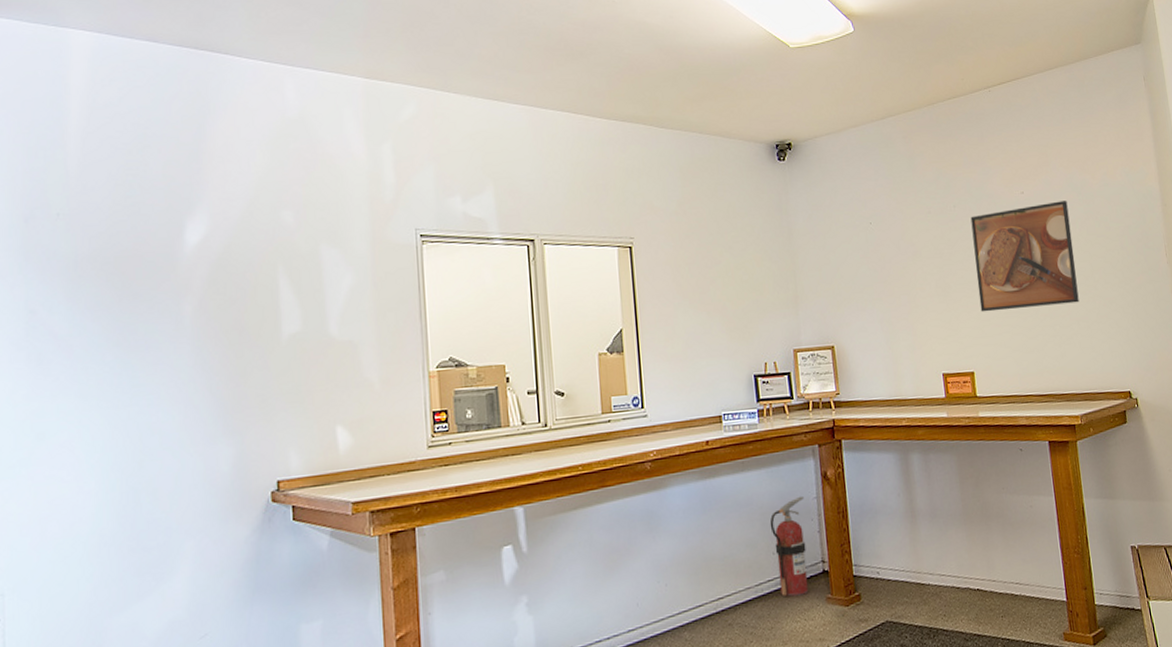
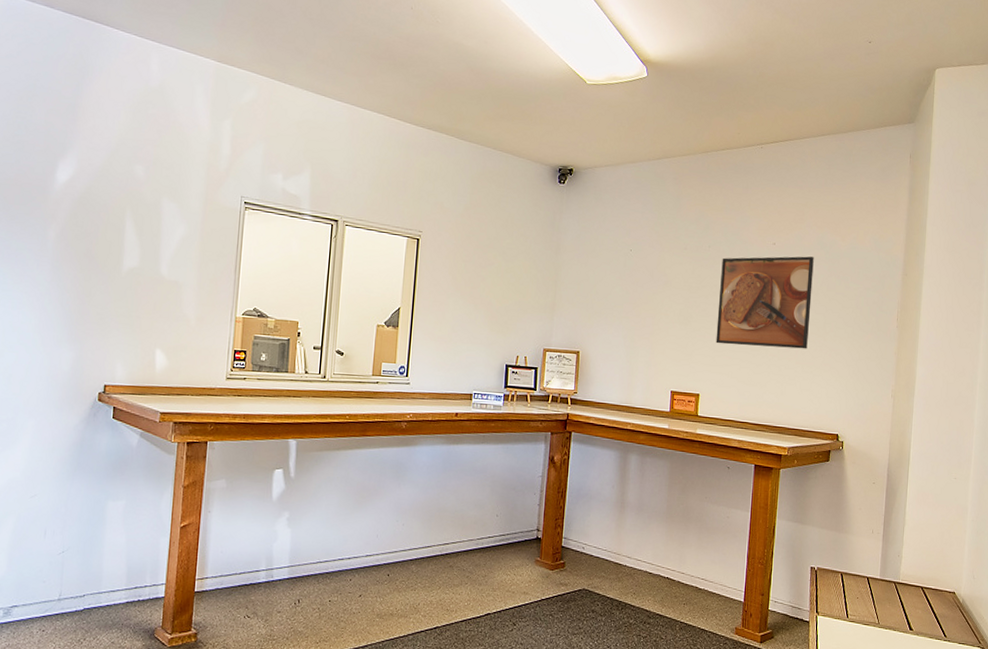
fire extinguisher: present [769,495,809,597] -> none [498,472,531,554]

